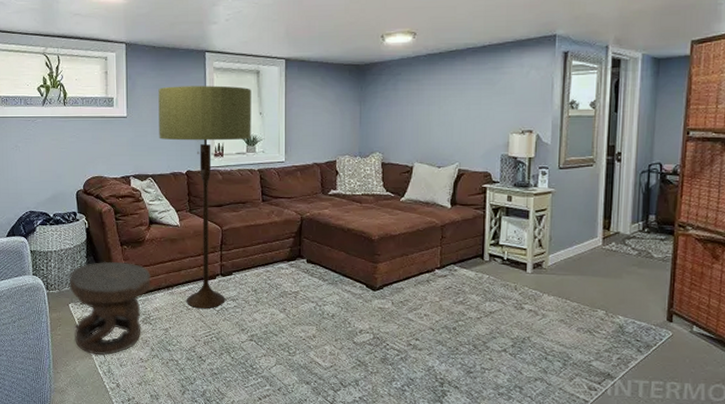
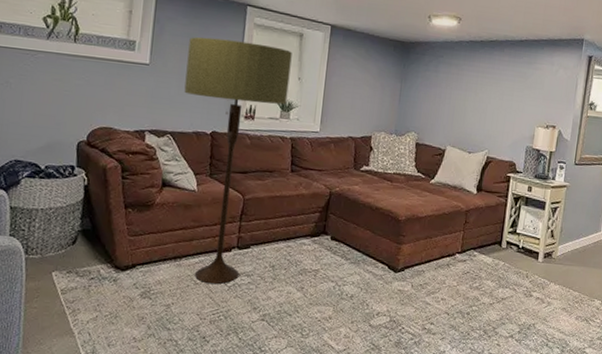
carved stool: present [69,261,151,356] -> none [54,224,157,334]

